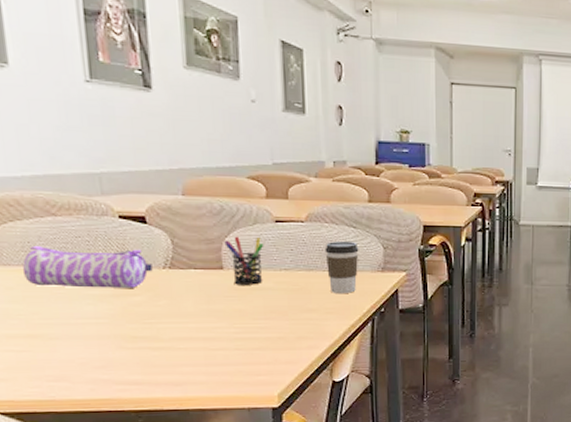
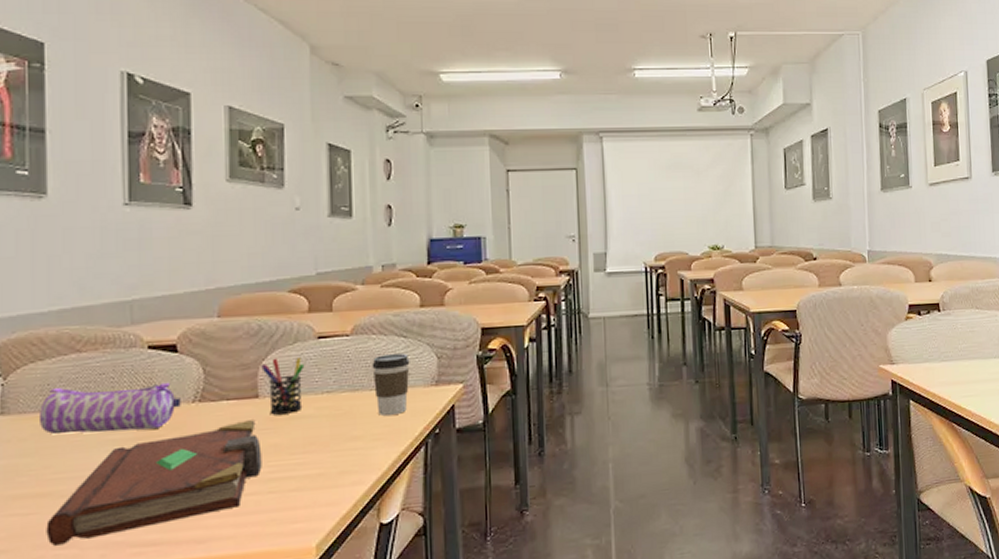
book: none [39,288,229,378] -> present [46,420,262,546]

